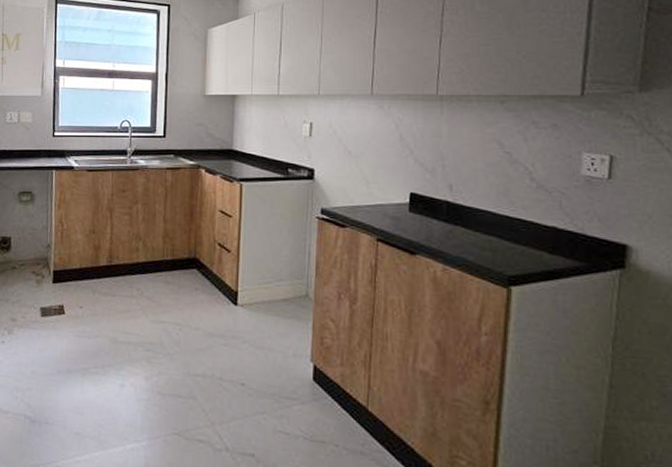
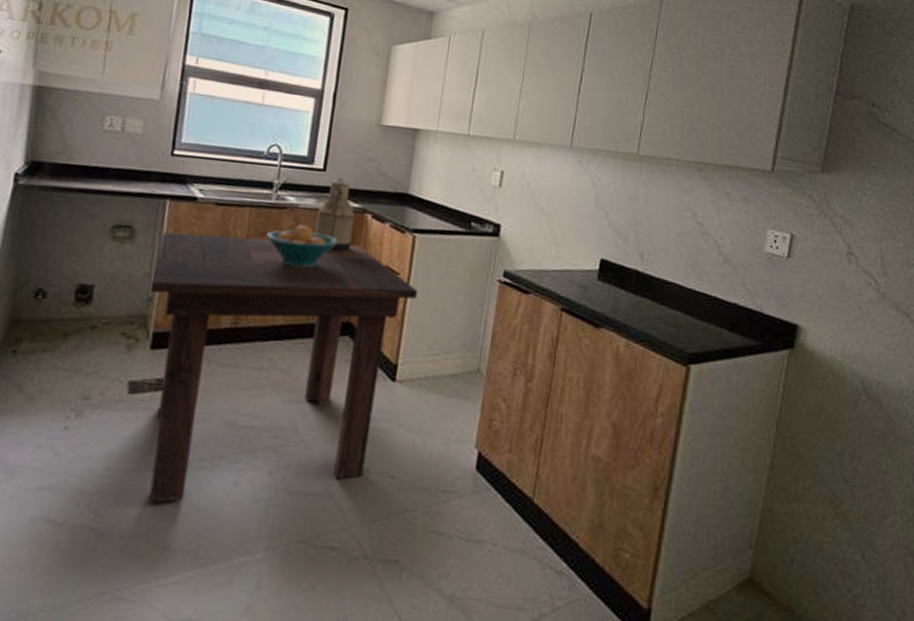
dining table: none [48,194,249,400] -> present [149,232,418,504]
fruit bowl: none [126,182,181,216] -> present [266,225,339,268]
milk can: none [161,142,192,201] -> present [314,178,355,252]

